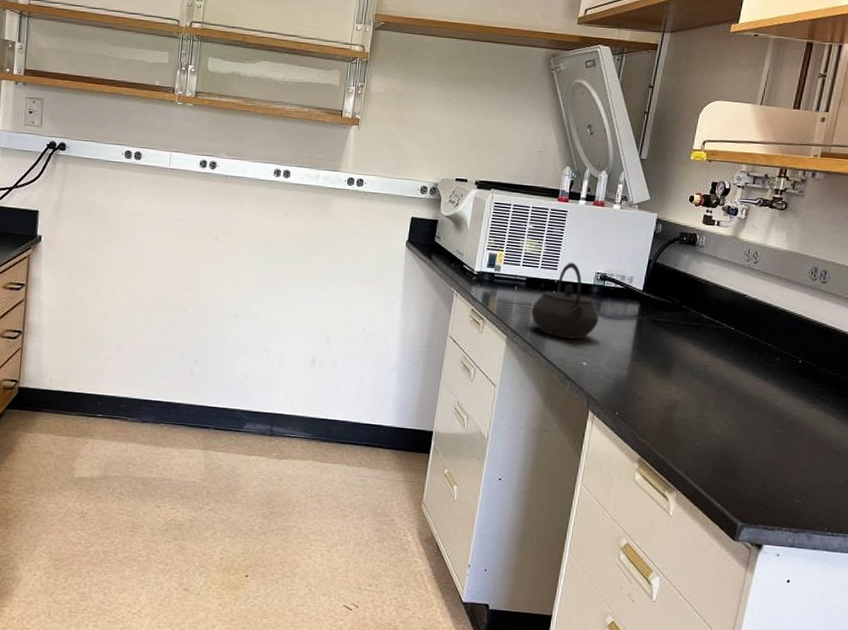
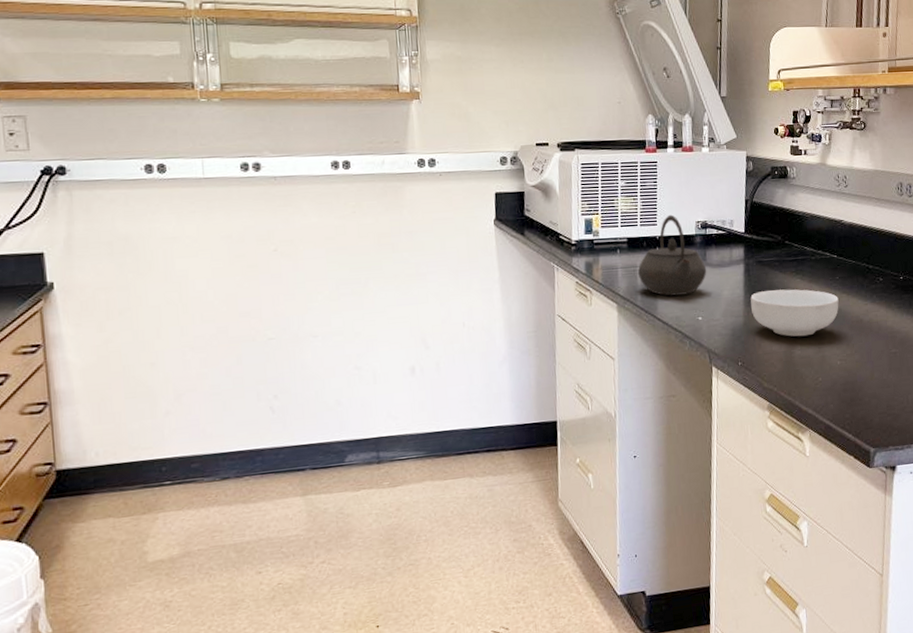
cereal bowl: none [637,349,729,400] -> present [750,289,839,337]

